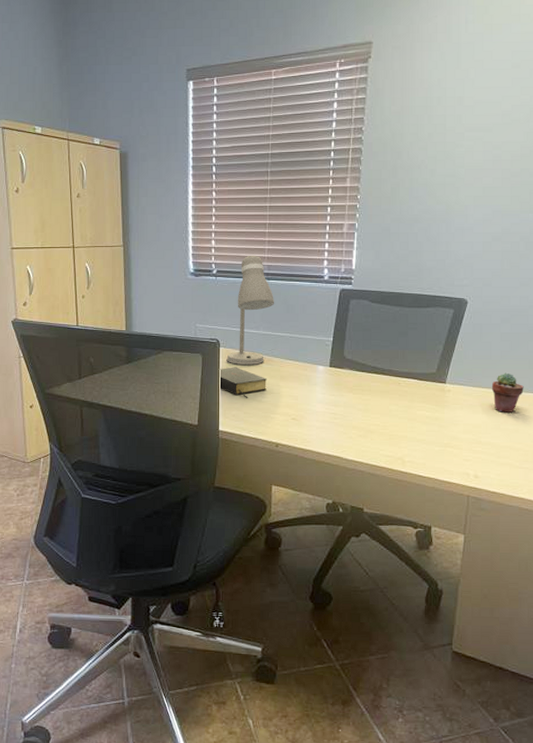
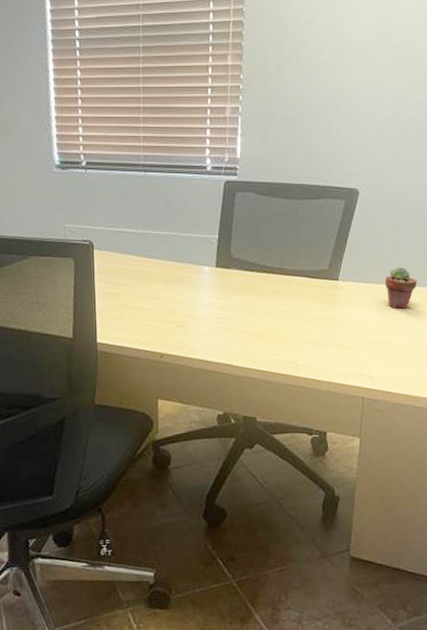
bible: present [218,367,267,398] -> none [93,271,148,306]
desk lamp: present [226,255,275,365] -> none [102,144,154,268]

